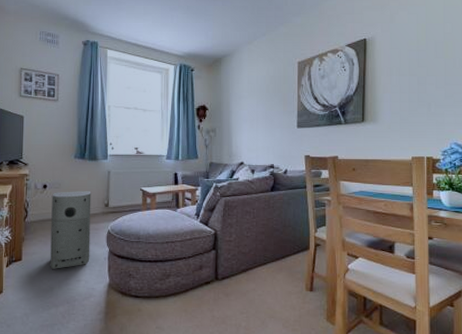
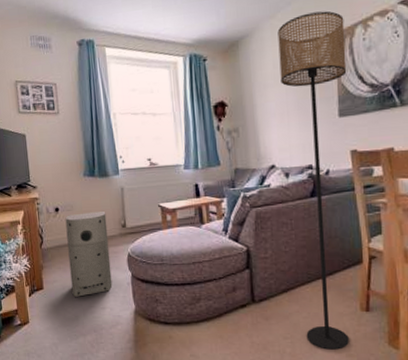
floor lamp: none [253,44,305,324] -> present [277,10,349,350]

